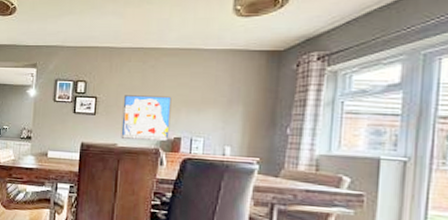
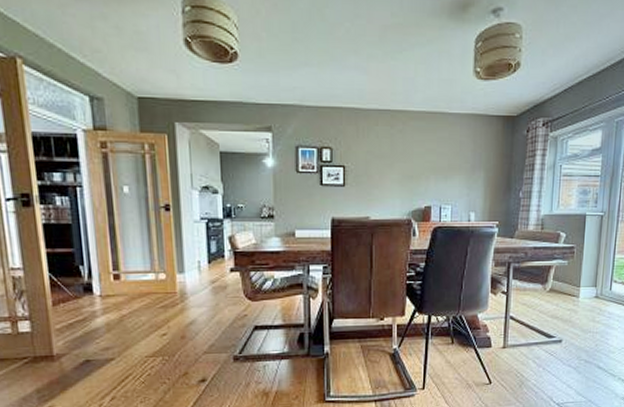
wall art: present [121,95,172,142] -> none [373,163,421,212]

